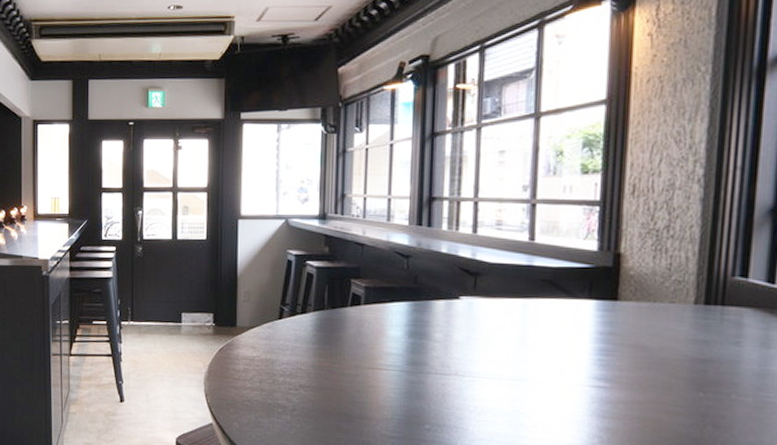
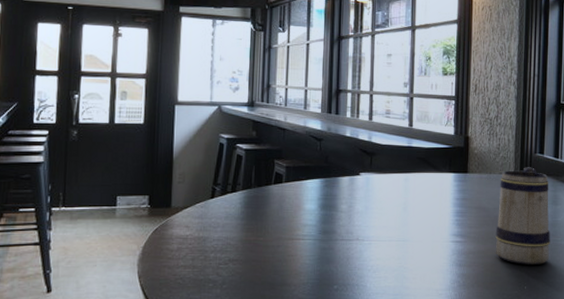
beer mug: none [660,295,756,427] -> present [495,167,550,265]

